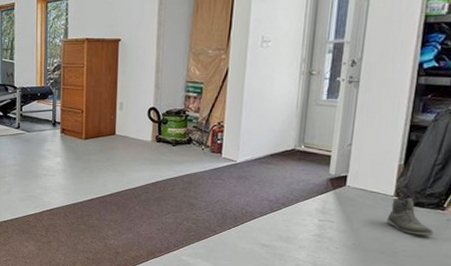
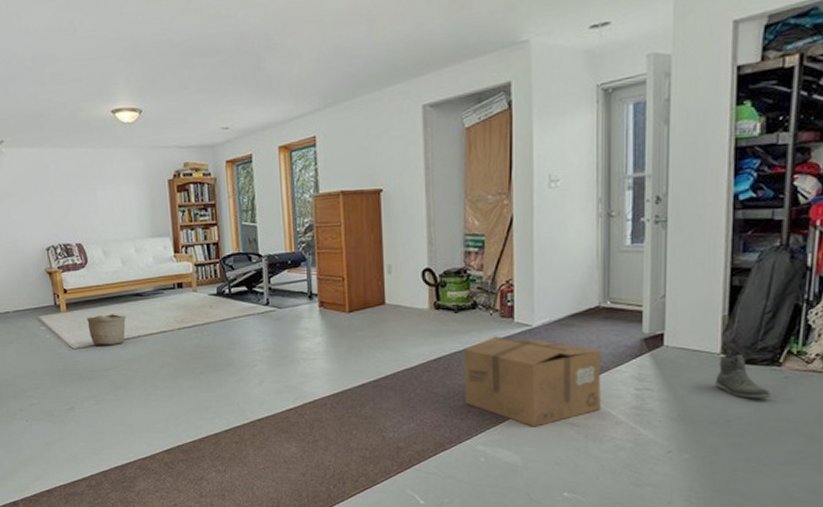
cardboard box: none [175,167,293,245] -> present [464,336,601,427]

